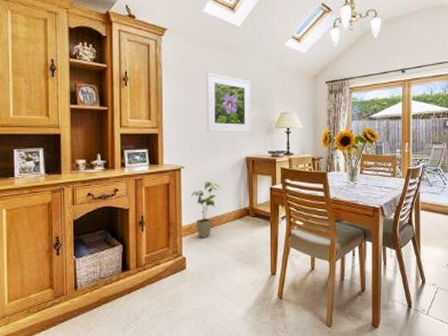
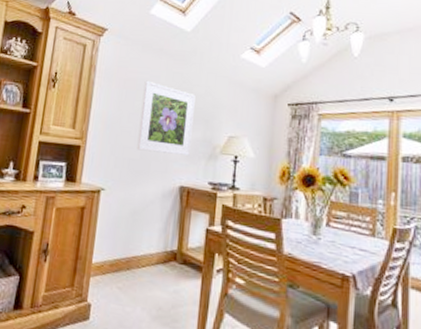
house plant: present [191,181,221,238] -> none [108,210,146,283]

